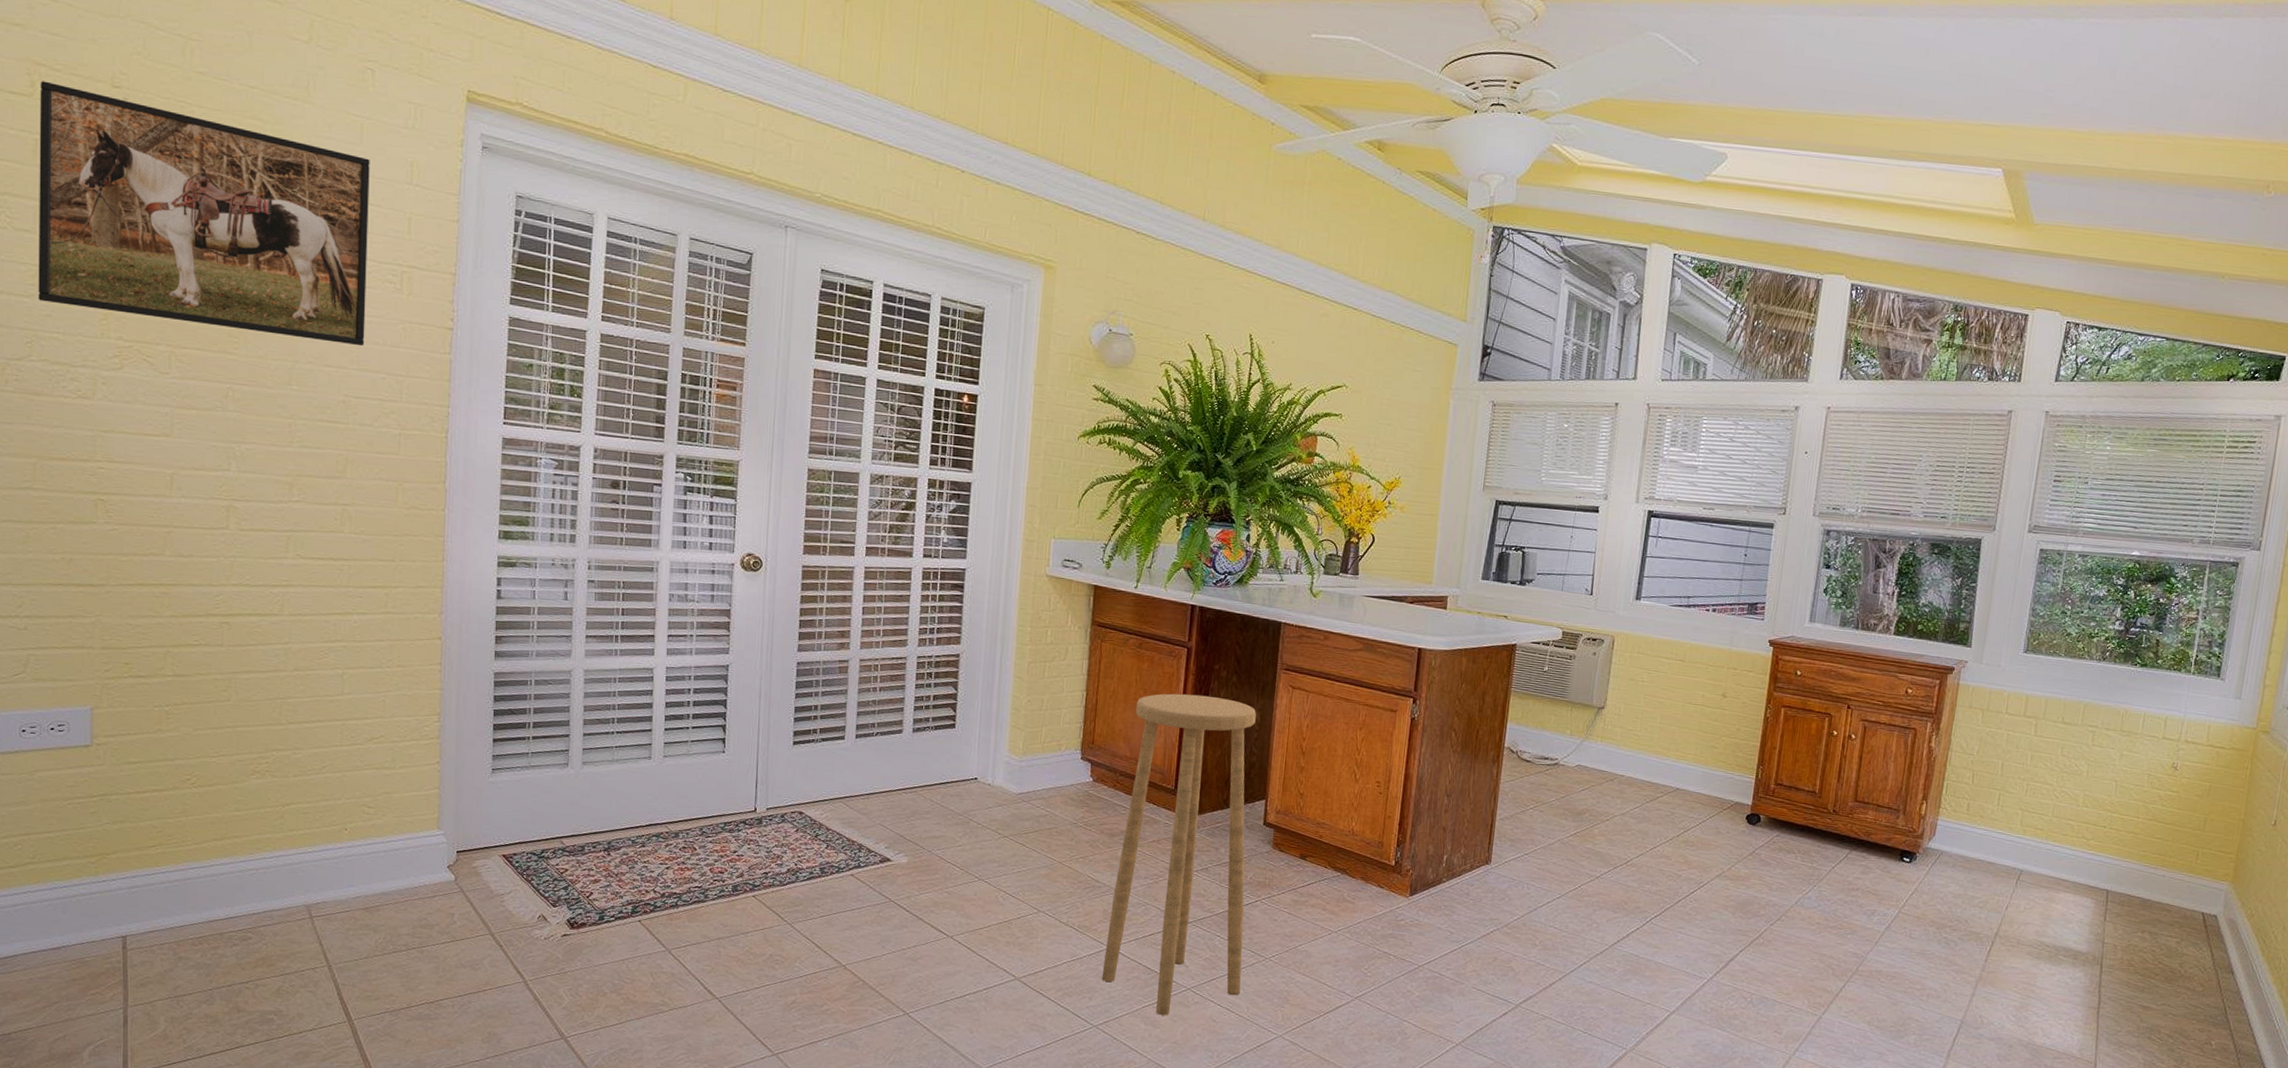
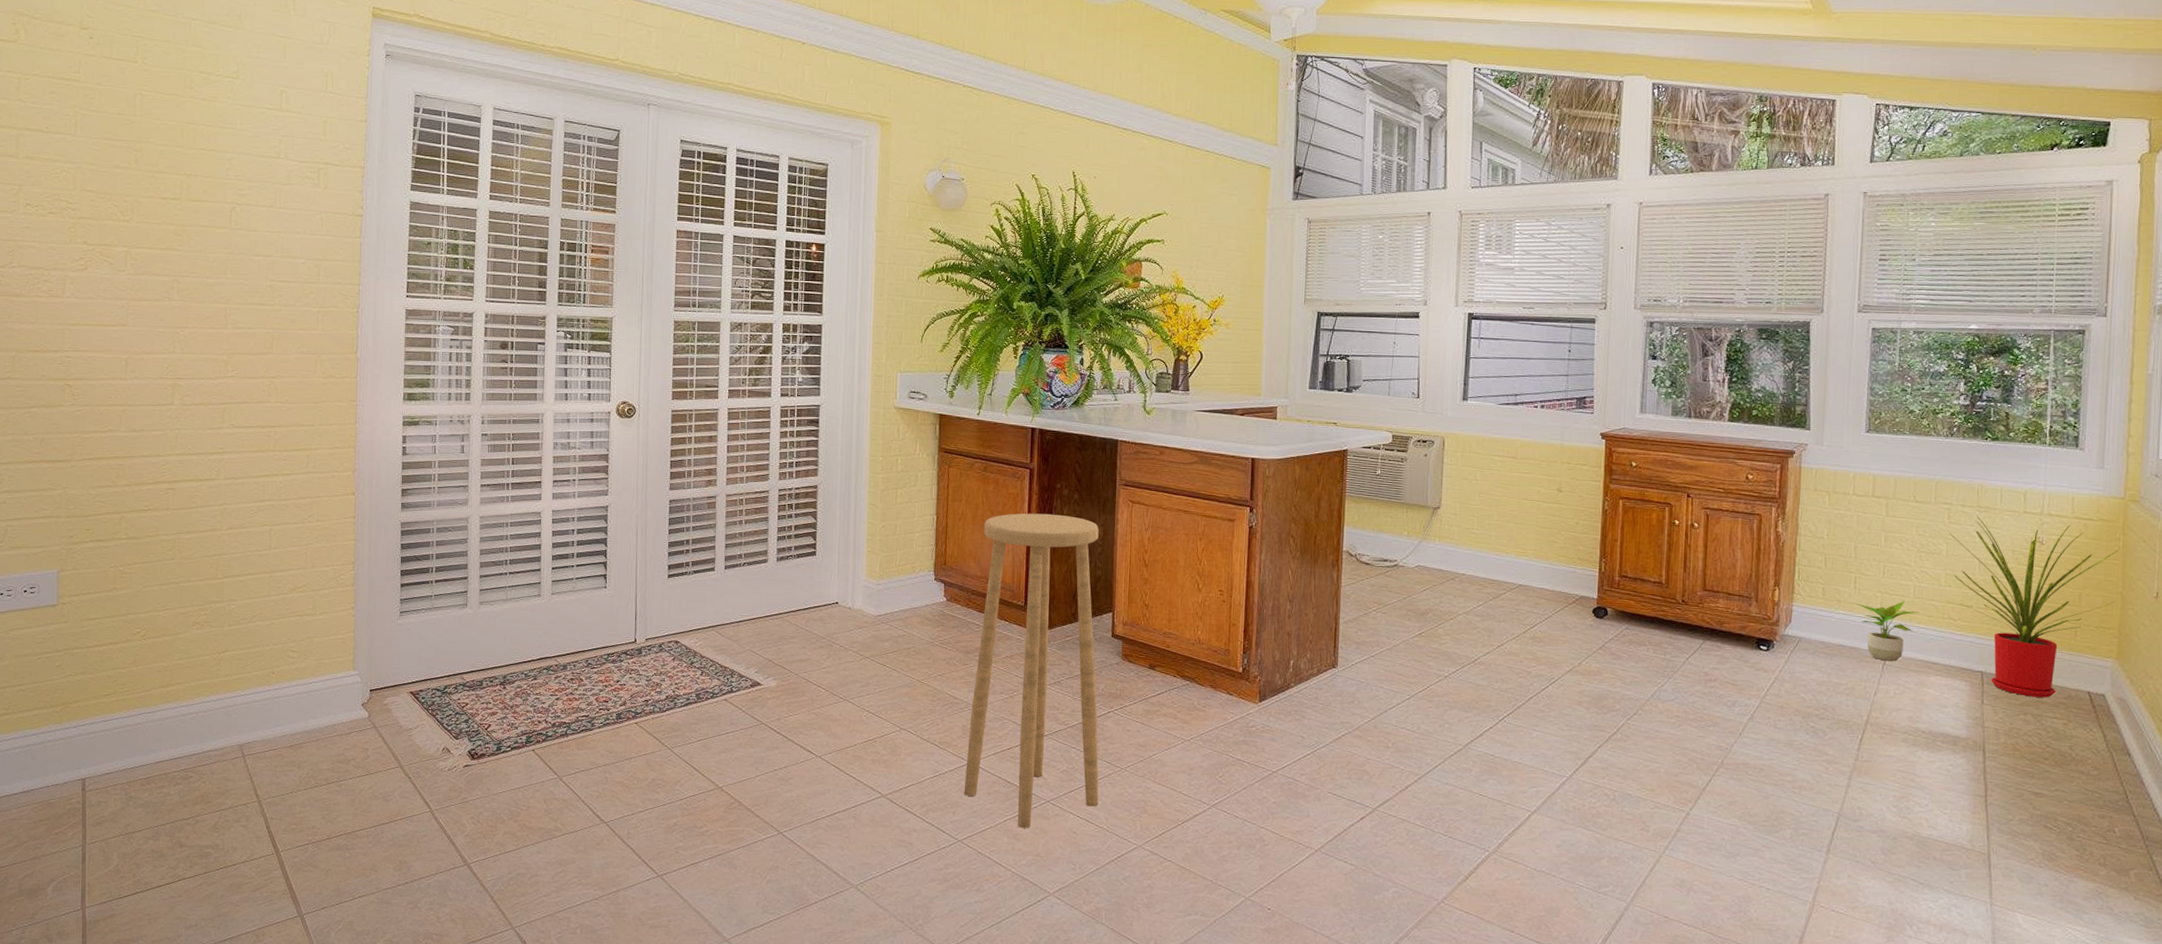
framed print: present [38,81,370,346] -> none [19,28,292,236]
potted plant: none [1999,819,2057,877] -> present [1857,600,1920,662]
house plant: none [2082,739,2245,917] -> present [1947,516,2119,698]

